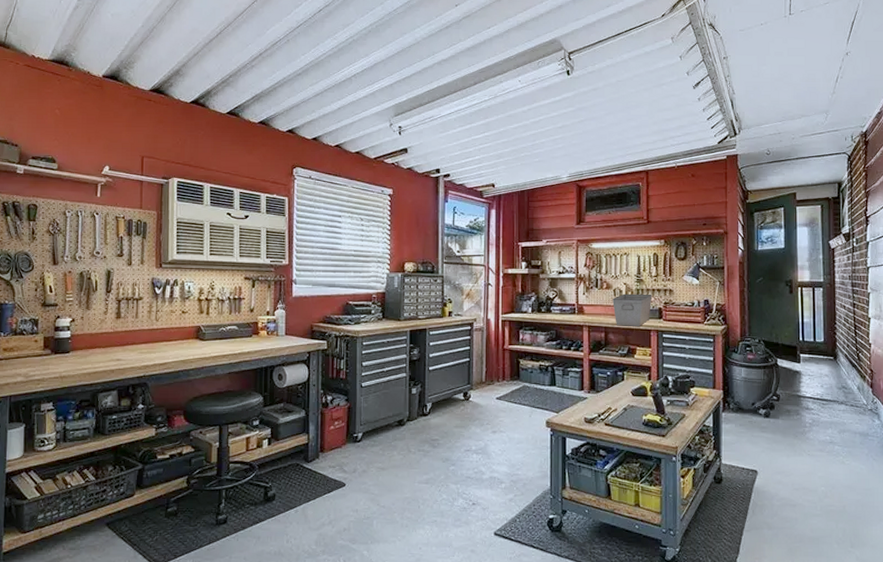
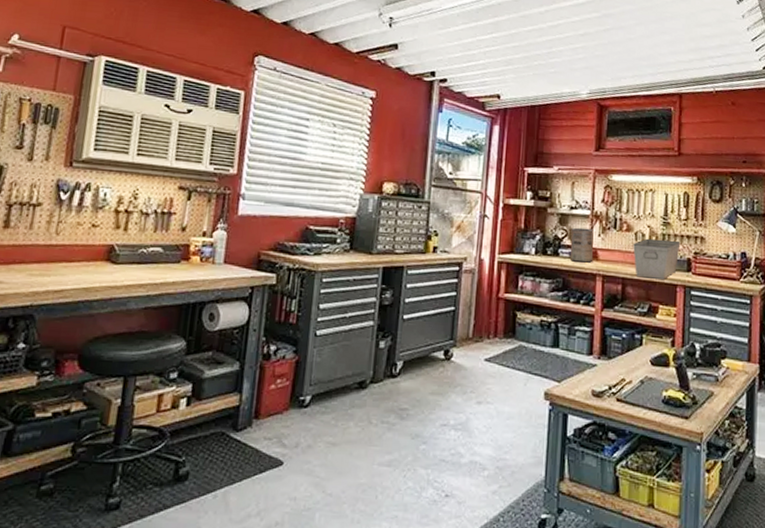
paint can: none [560,288,580,317] -> present [570,227,594,263]

